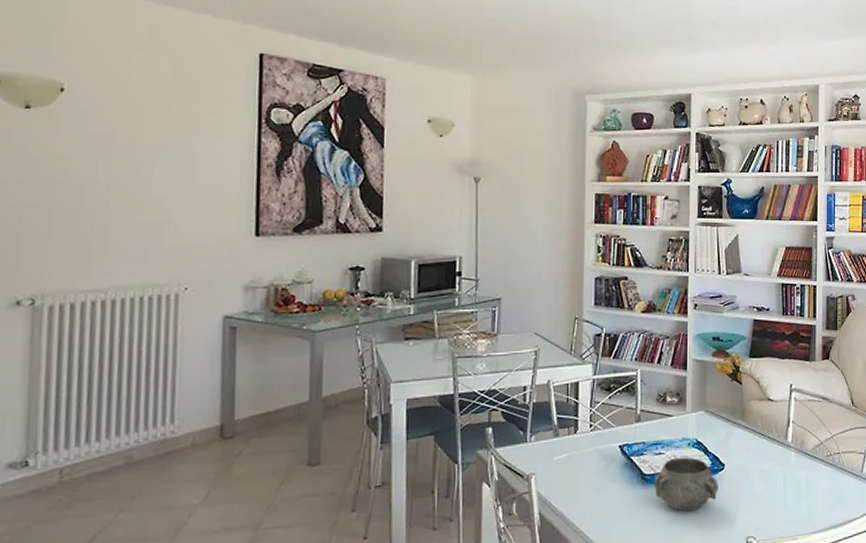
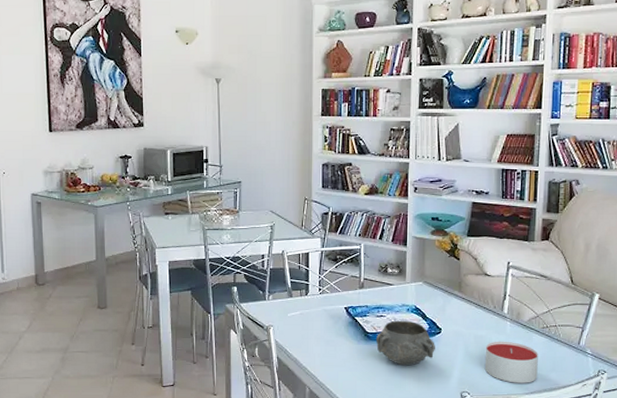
candle: none [771,474,823,522] -> present [485,341,538,383]

